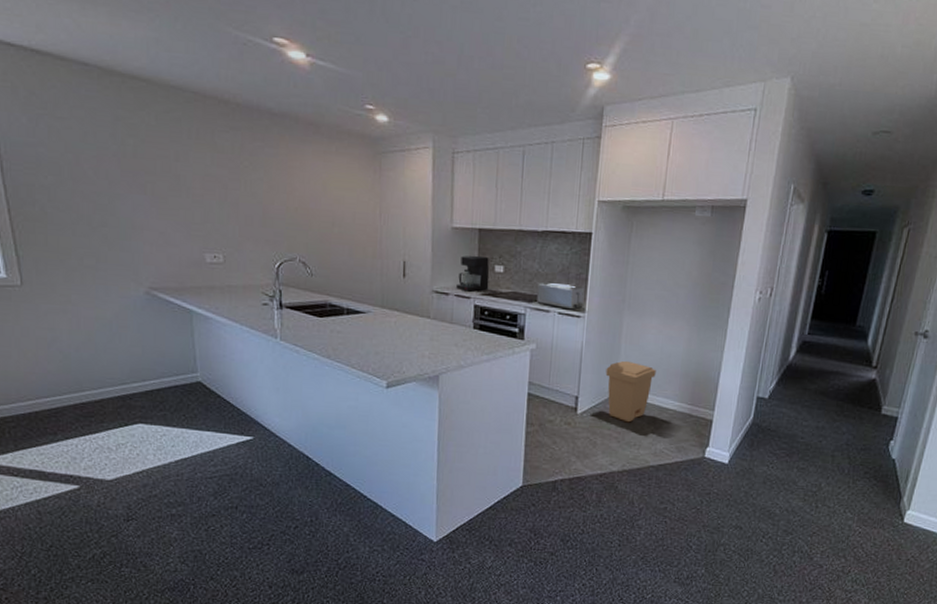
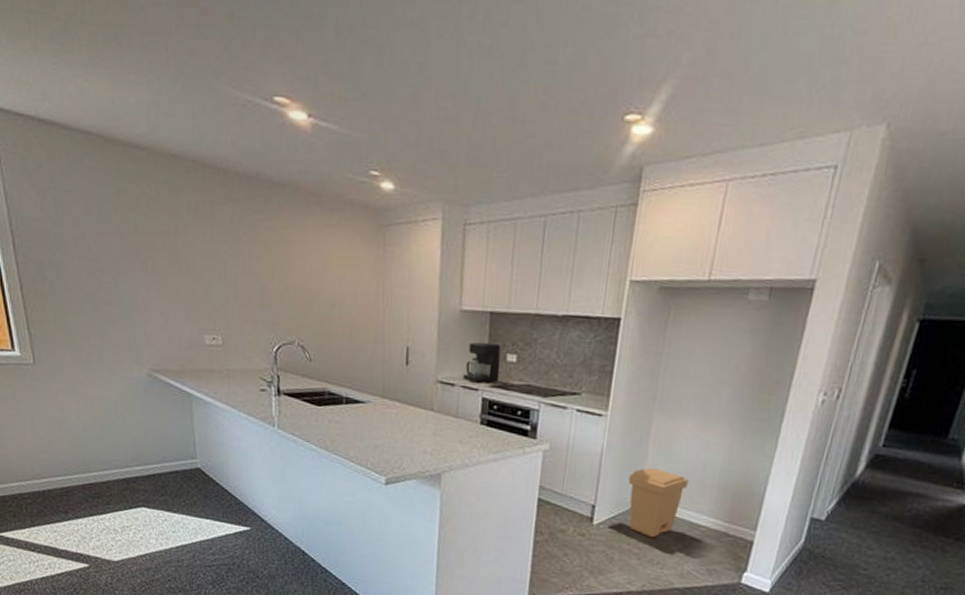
toaster: present [536,281,585,310] -> none [552,374,609,408]

